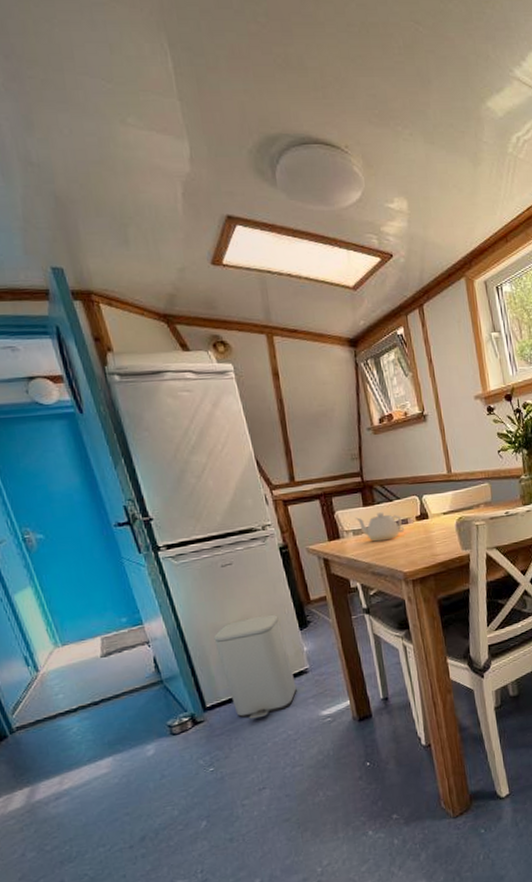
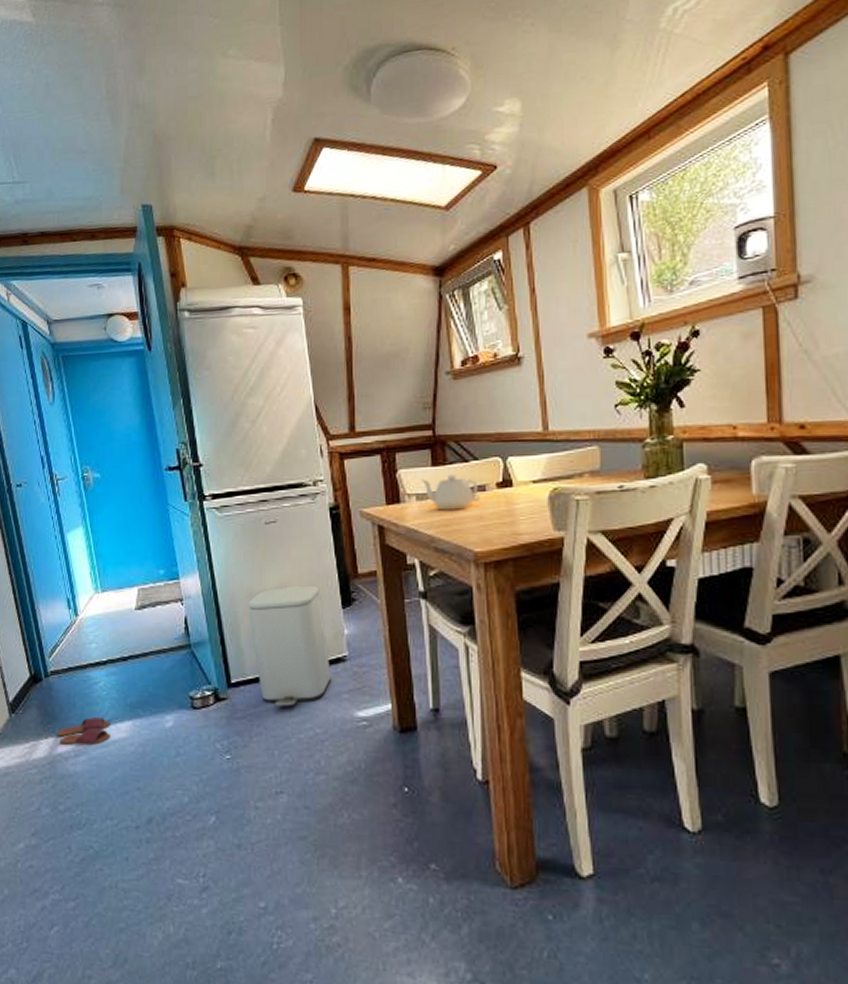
slippers: none [32,759,91,792] -> present [57,717,110,746]

